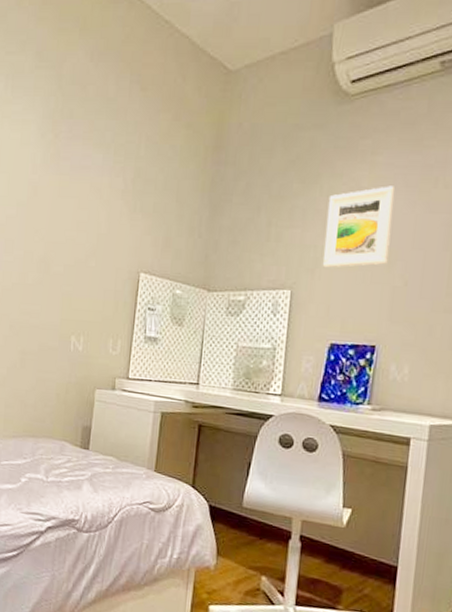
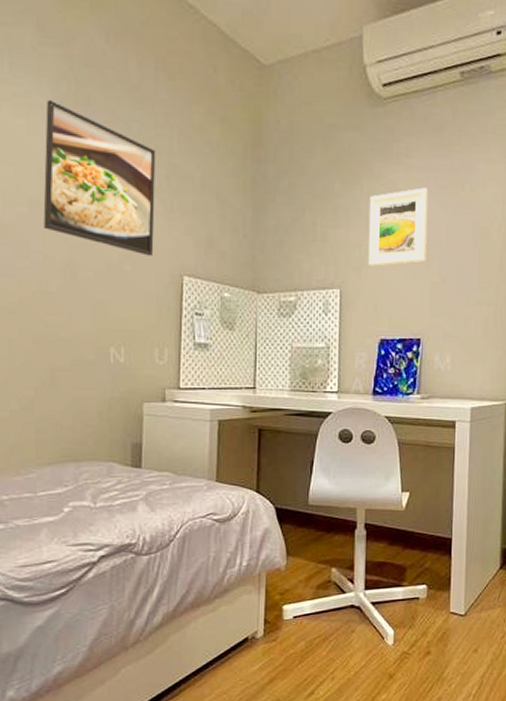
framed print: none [26,115,125,253] -> present [43,99,156,256]

